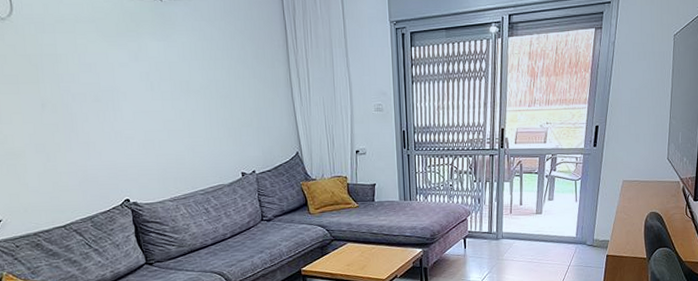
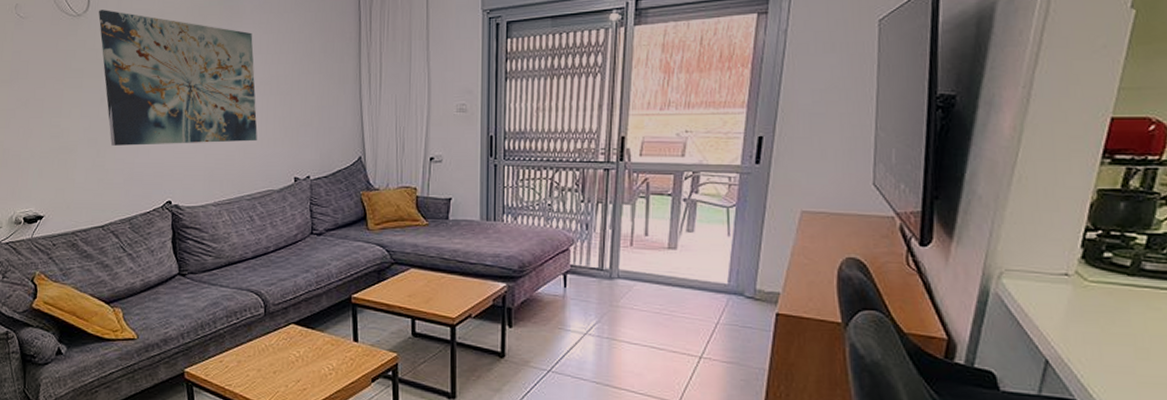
wall art: none [24,14,203,150] -> present [98,10,258,146]

